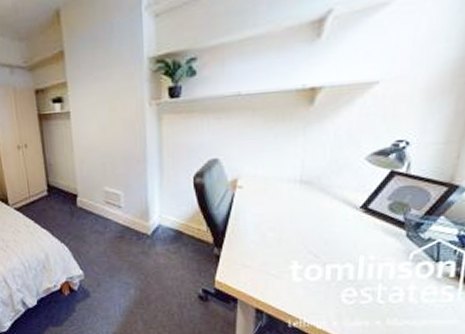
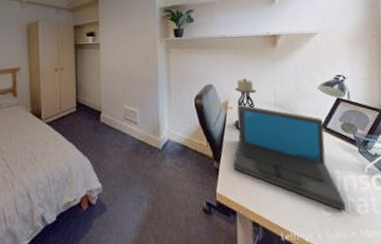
laptop: none [238,182,375,300] -> present [233,104,346,211]
candle holder: none [243,149,278,212] -> present [234,78,257,129]

